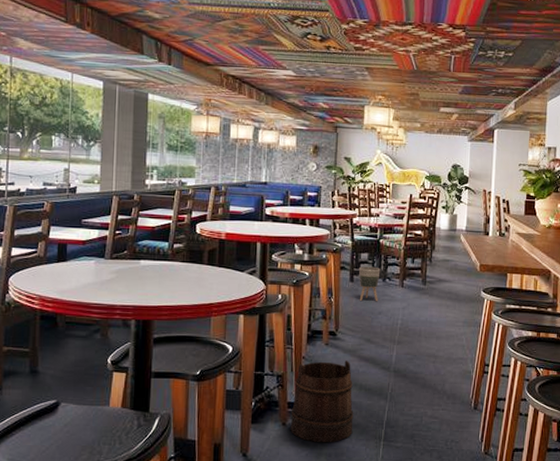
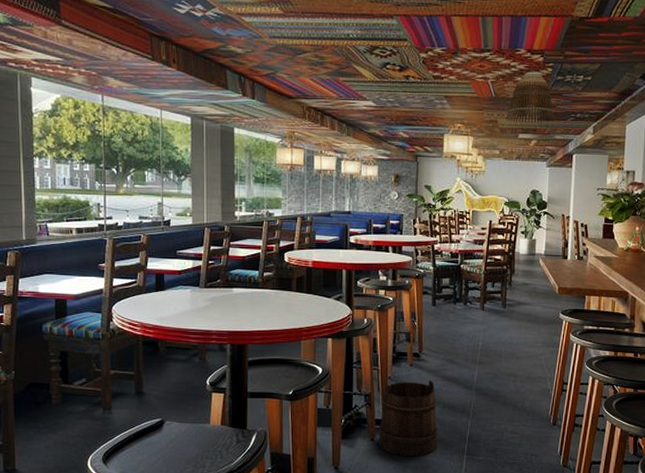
planter: present [358,266,381,302] -> none [440,291,462,325]
lamp shade: none [427,46,477,98] -> present [506,71,556,123]

